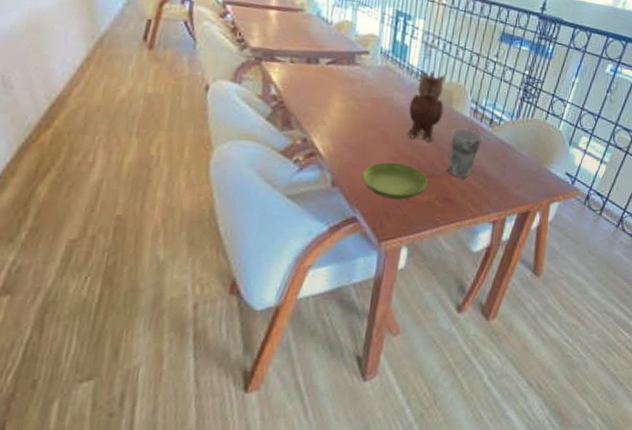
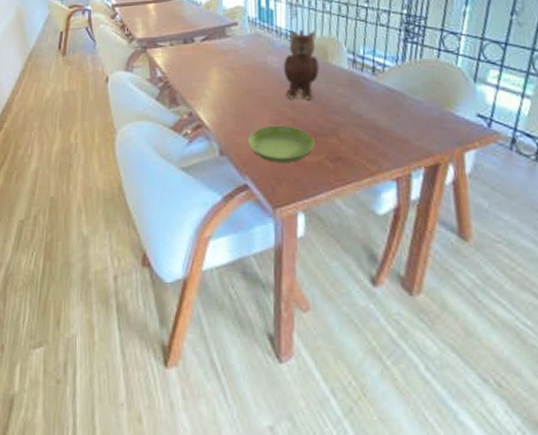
cup: present [447,128,483,179] -> none [331,81,367,135]

